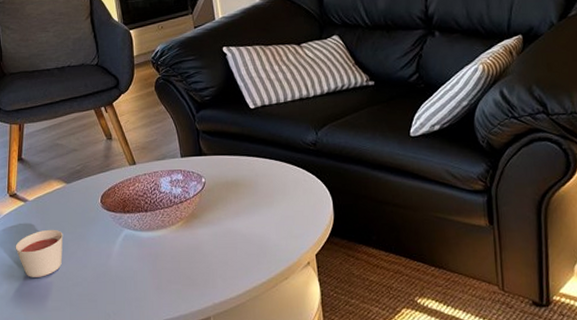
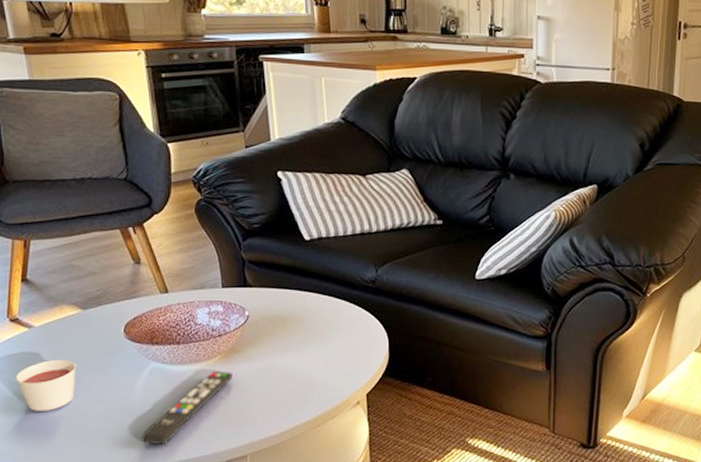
remote control: none [118,236,194,308] -> present [141,372,232,445]

